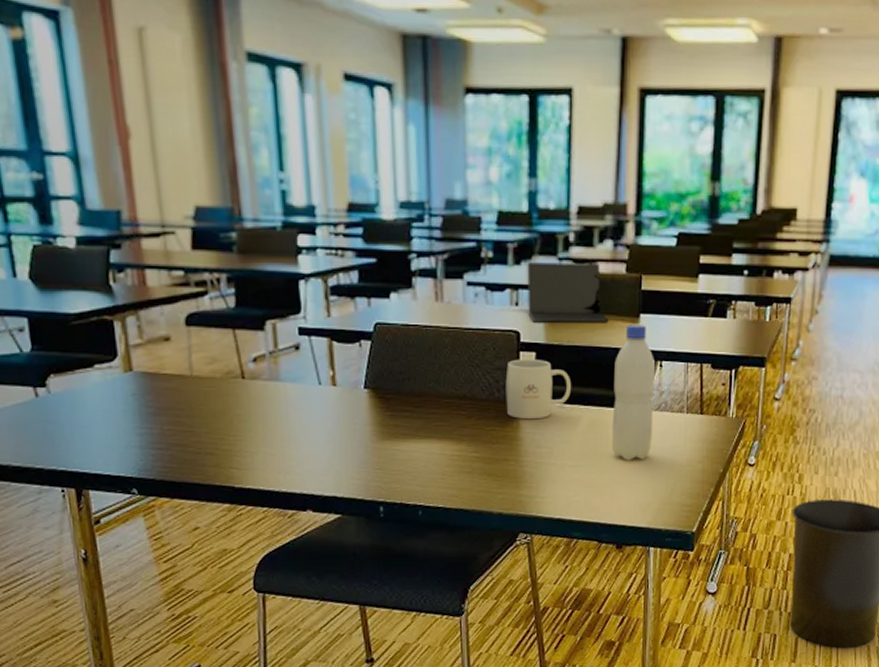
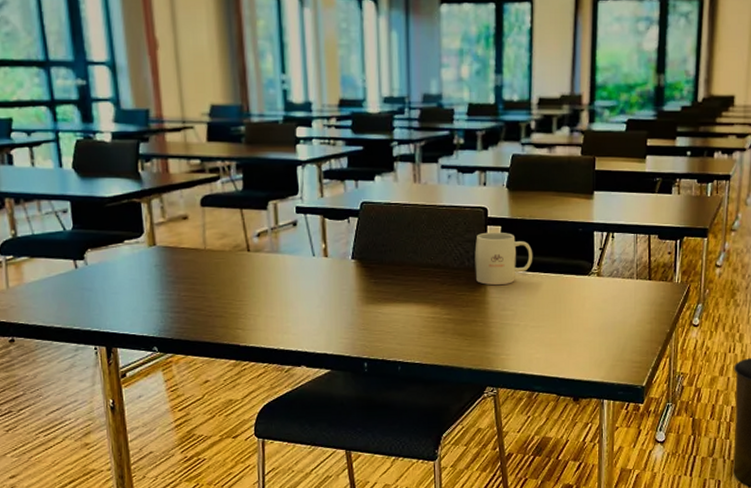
laptop: present [527,262,609,324] -> none [494,147,566,201]
water bottle: present [611,325,656,460] -> none [568,201,608,322]

